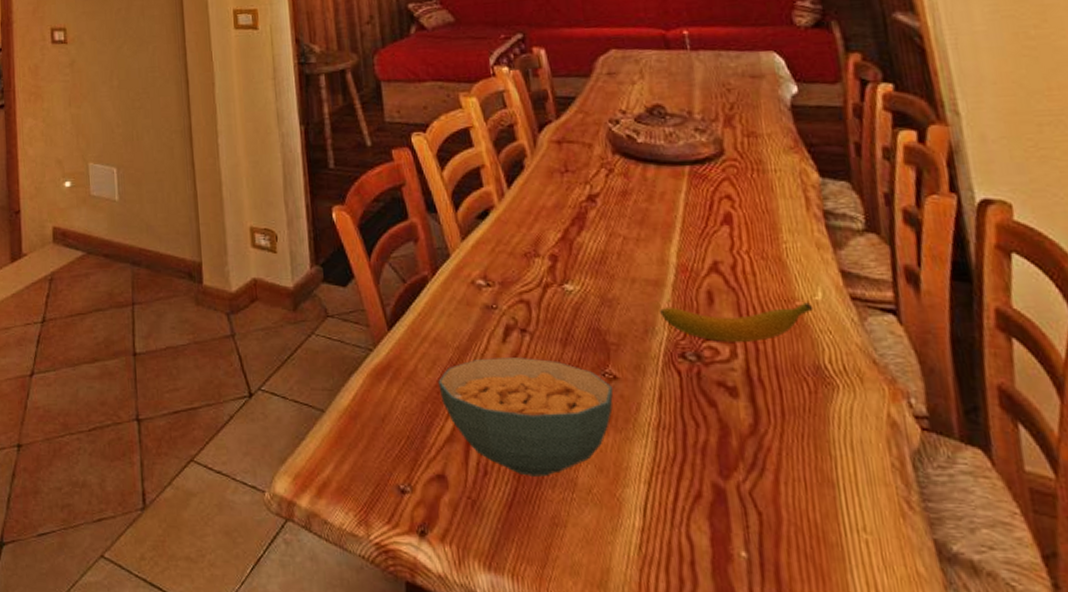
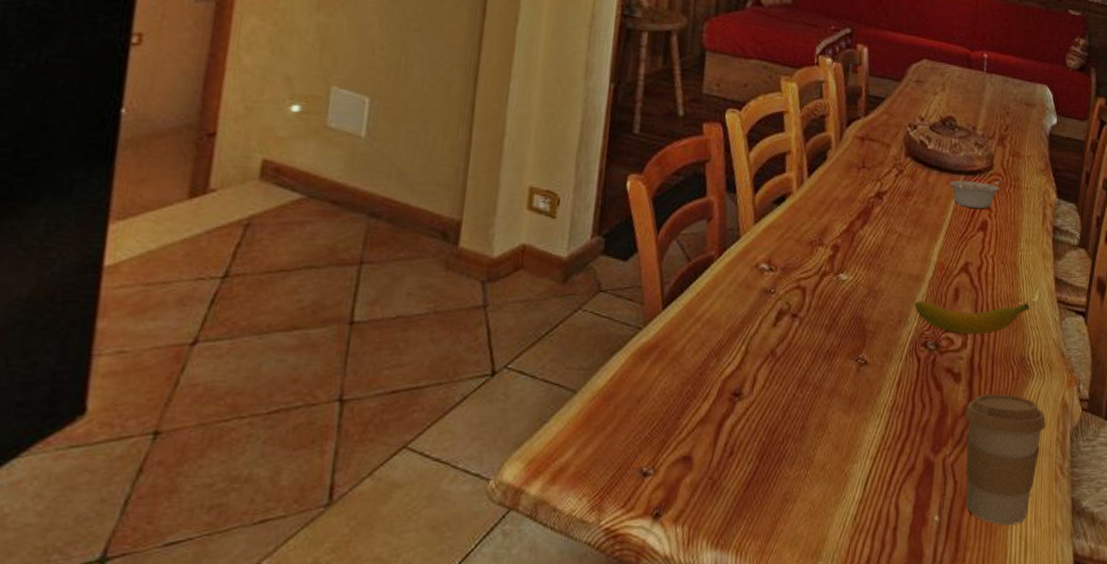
cereal bowl: present [438,356,614,477] -> none [702,340,862,455]
legume: none [673,166,741,201] -> present [949,180,1003,209]
coffee cup: none [753,409,871,569] -> present [965,393,1046,526]

